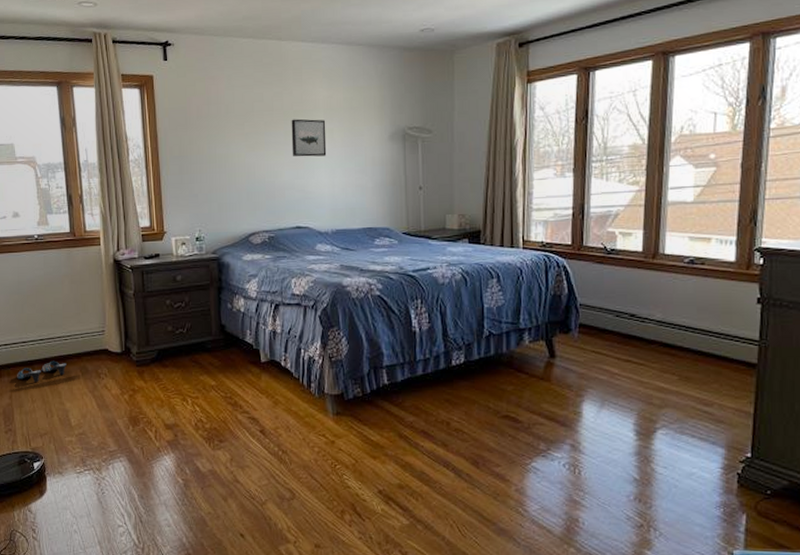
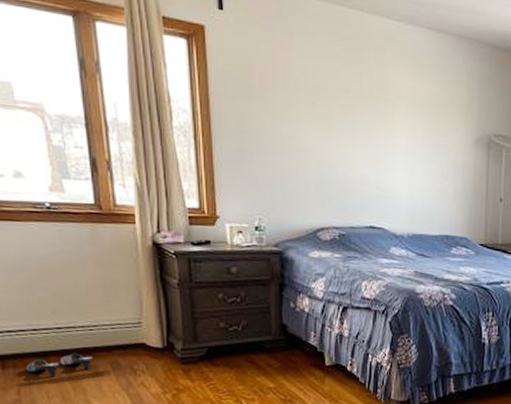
wall art: present [291,119,327,157] -> none [369,106,408,153]

